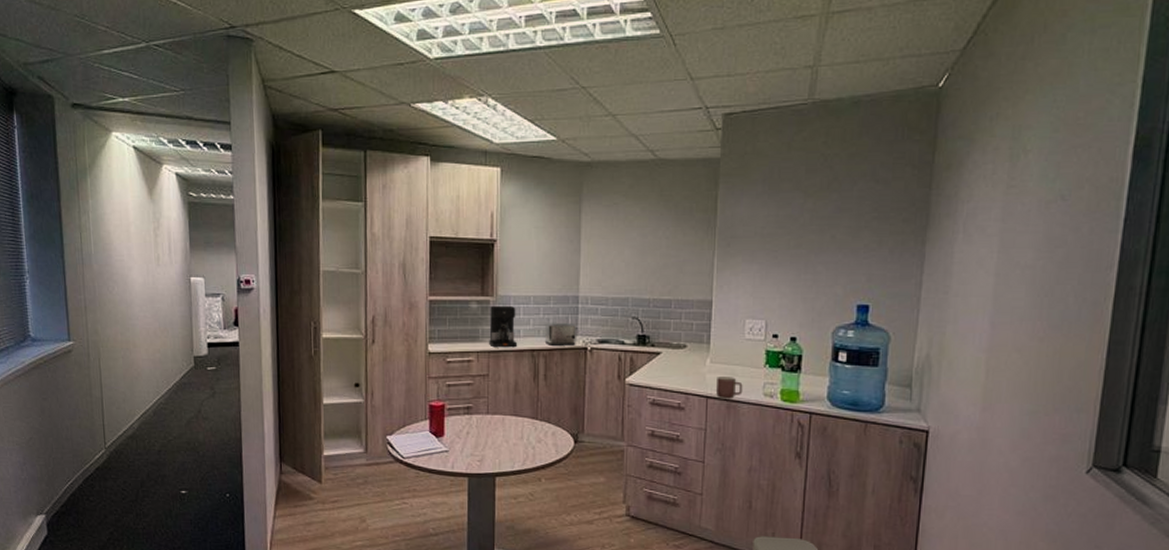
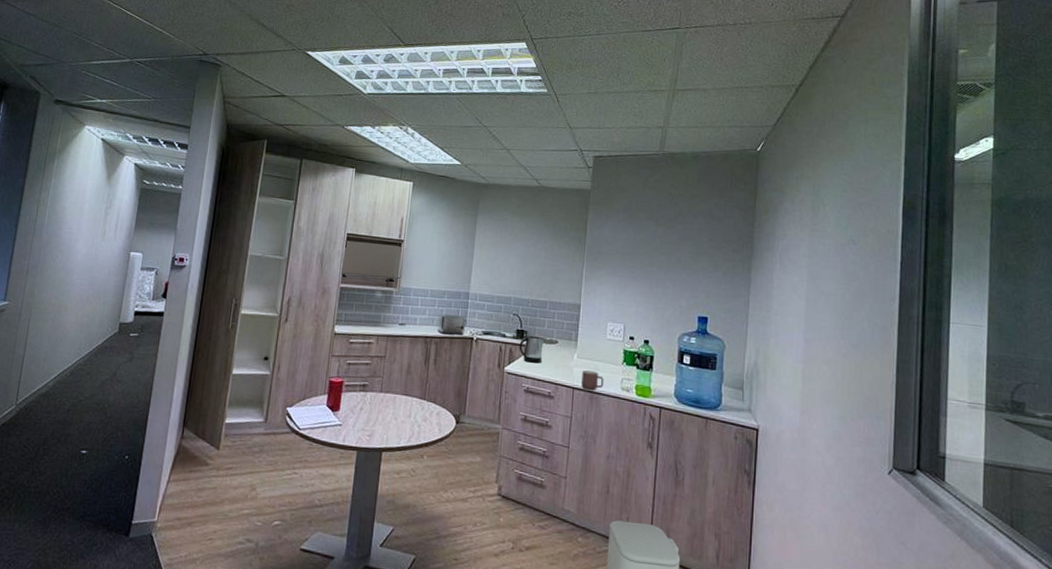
microwave: none [427,245,498,290] -> present [340,240,403,282]
coffee maker: present [489,306,518,348] -> none [389,296,415,334]
kettle: none [641,341,670,372] -> present [519,335,544,363]

